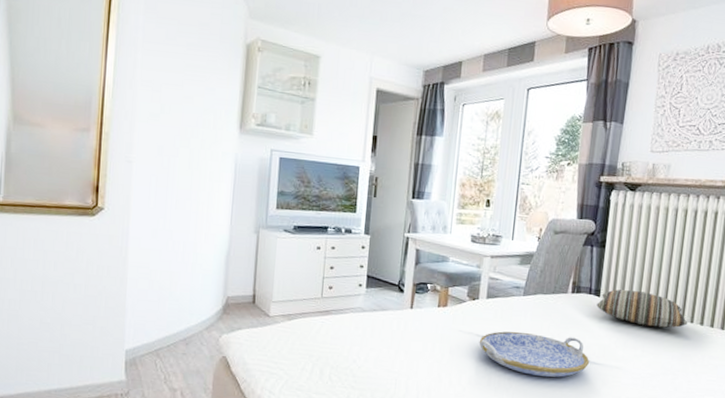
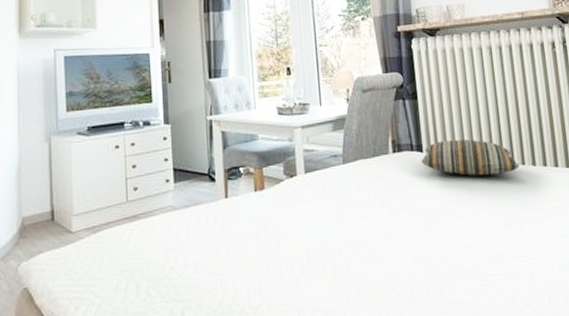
serving tray: present [479,331,590,378] -> none [305,201,428,252]

